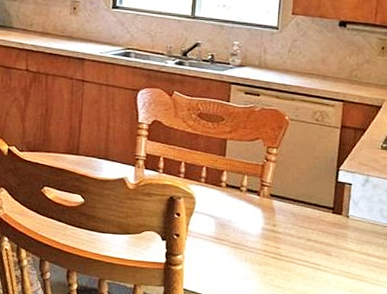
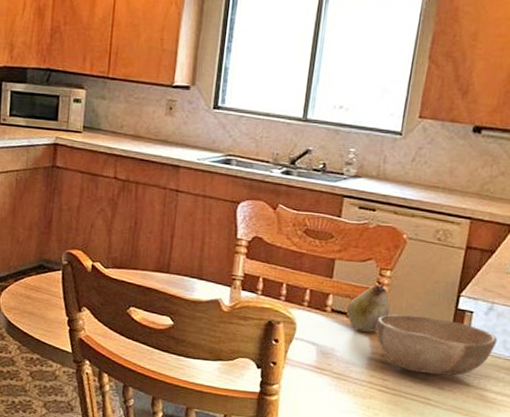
fruit: none [240,160,279,205] -> present [347,283,391,332]
bowl: none [267,188,375,243] -> present [376,314,498,376]

